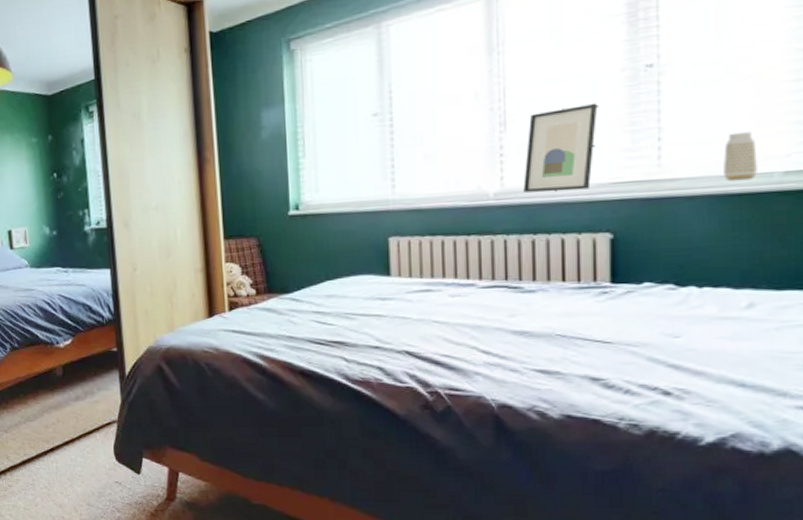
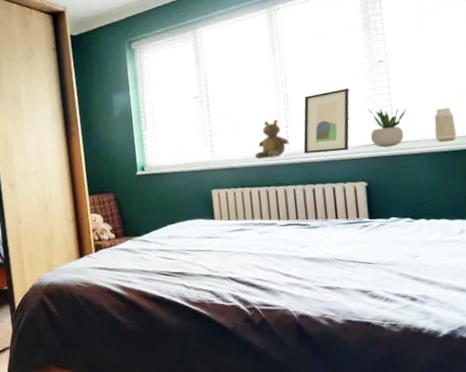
teddy bear: none [453,145,503,199] -> present [255,119,289,160]
potted plant: none [623,131,683,187] -> present [367,108,407,148]

